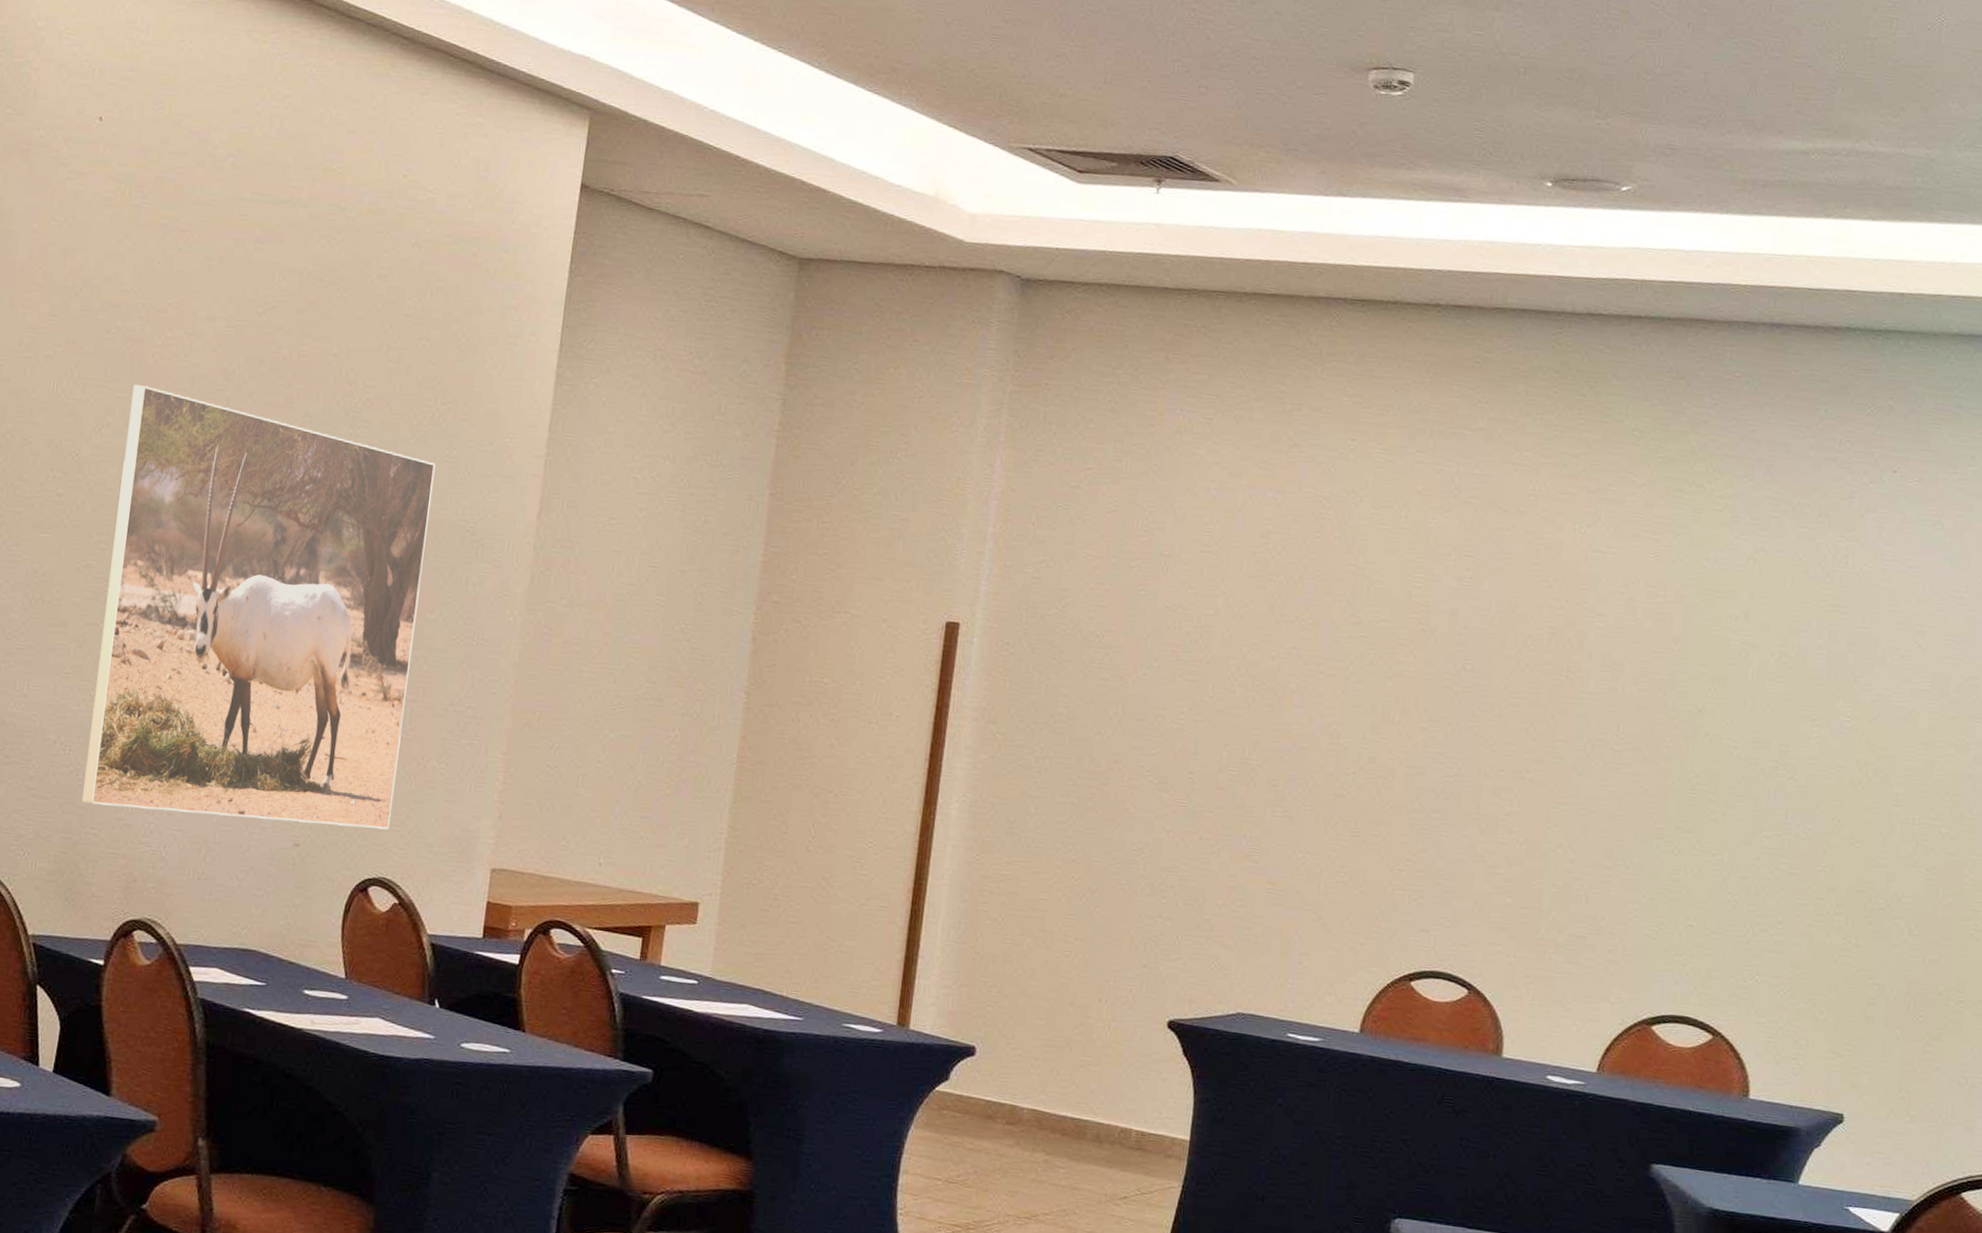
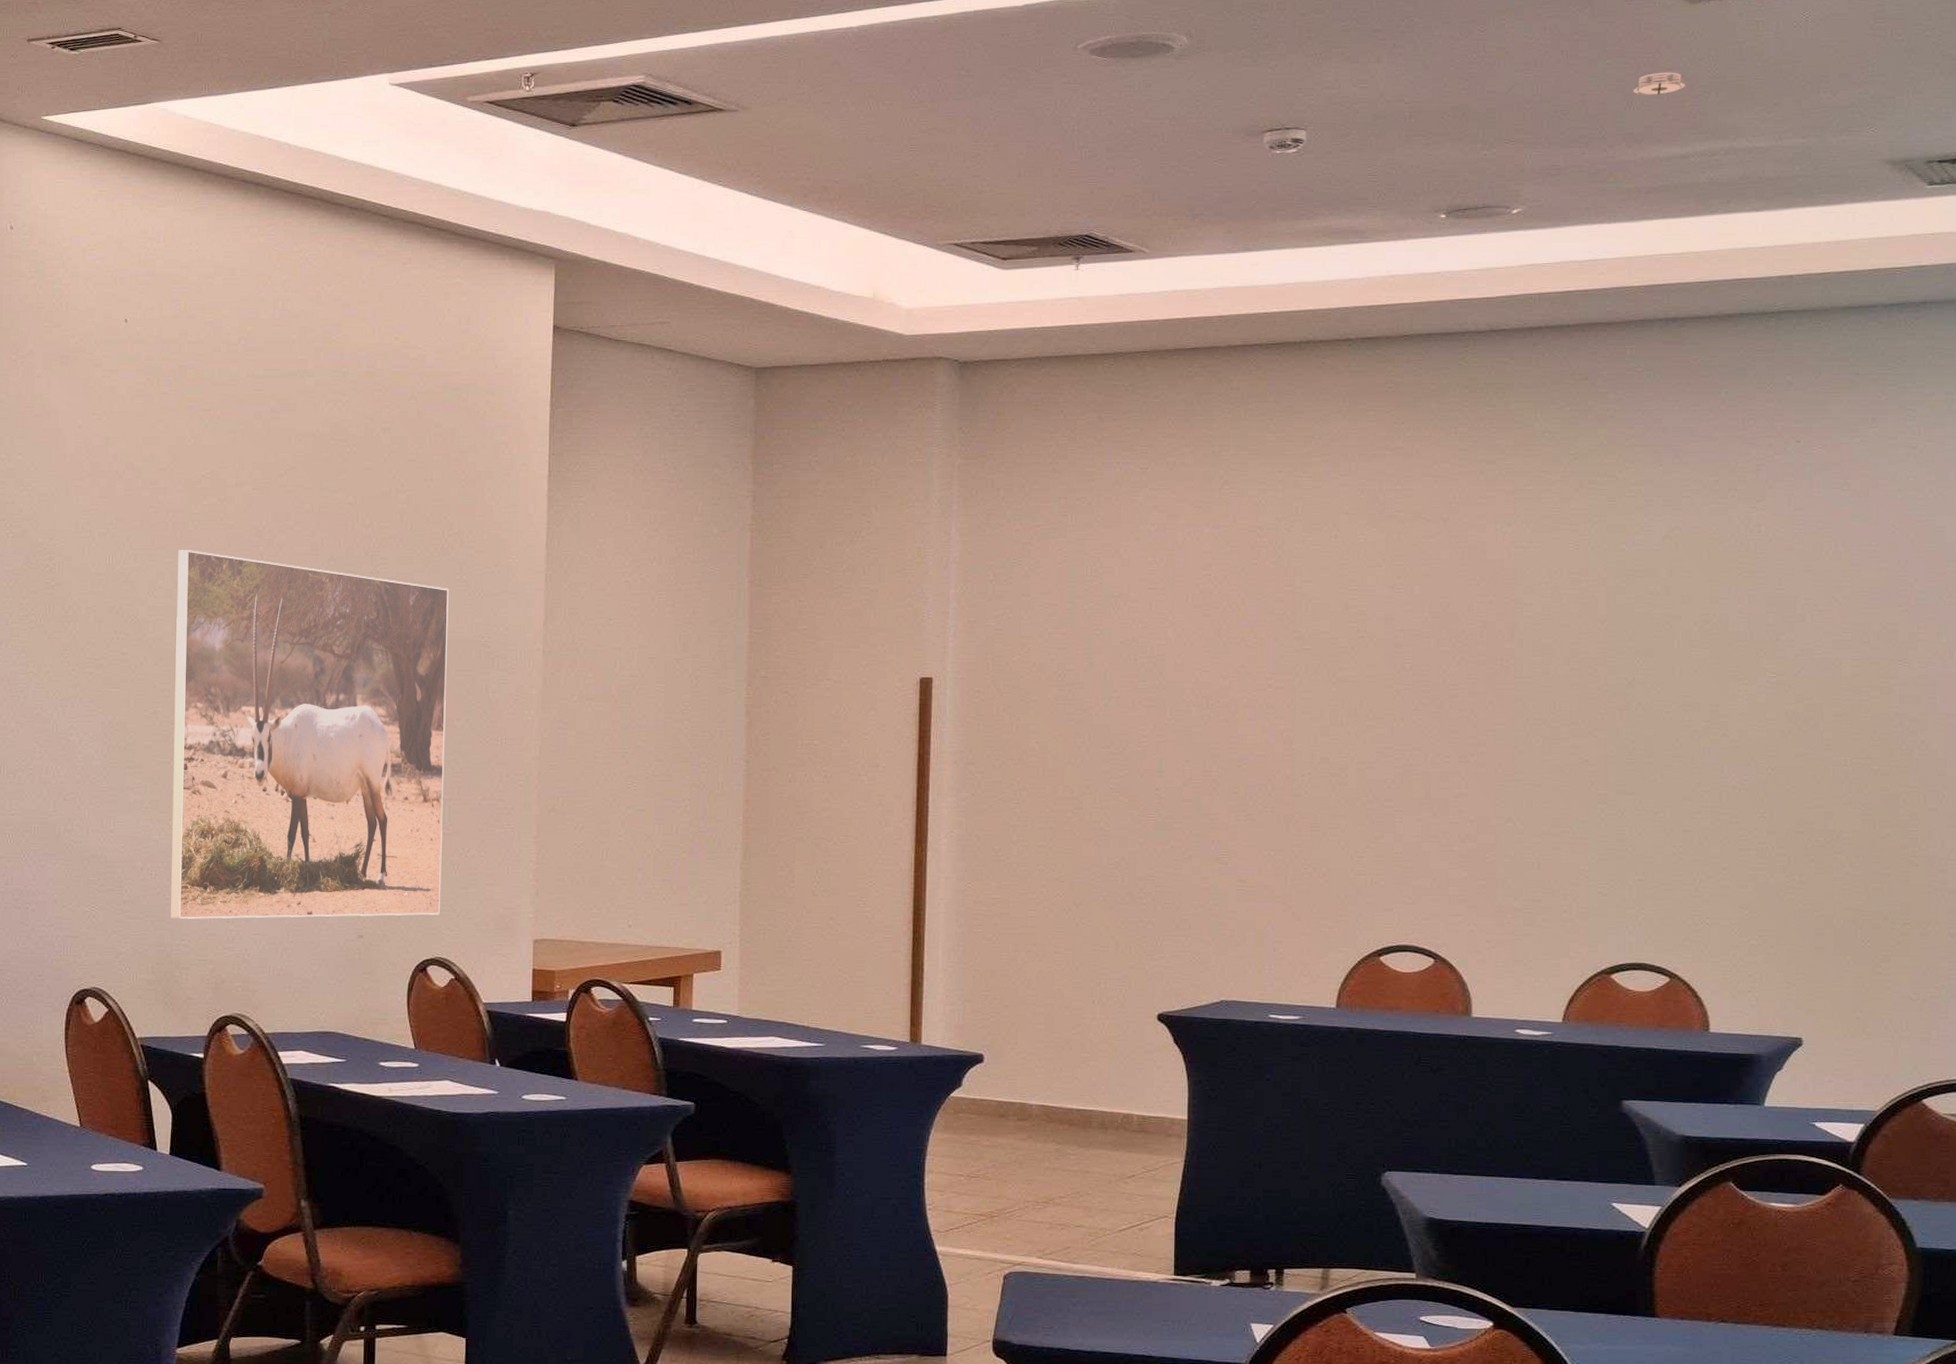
smoke detector: none [1755,59,1812,83] -> present [1631,72,1685,97]

